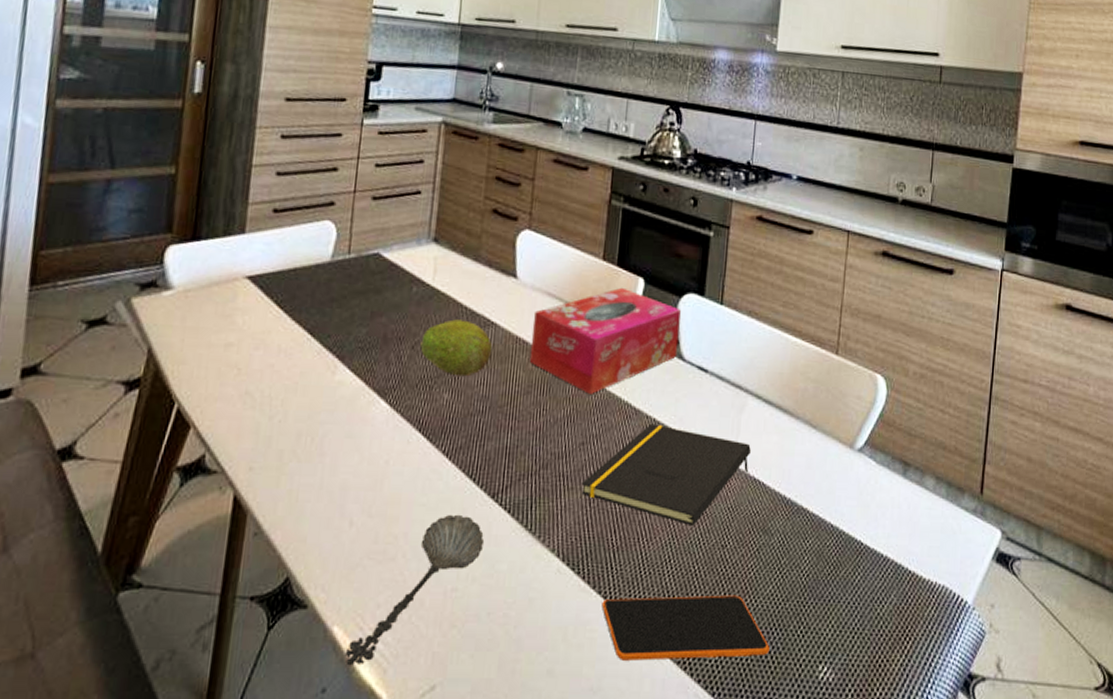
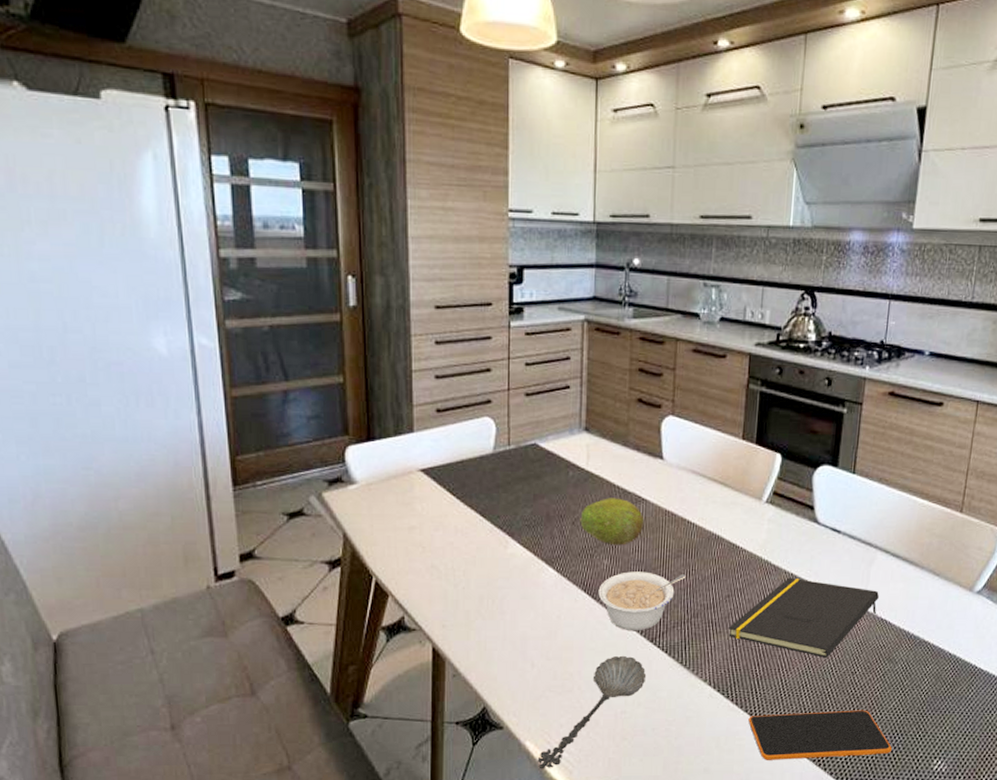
legume: none [434,409,536,484] -> present [598,571,686,631]
tissue box: present [529,287,681,394] -> none [678,463,816,555]

